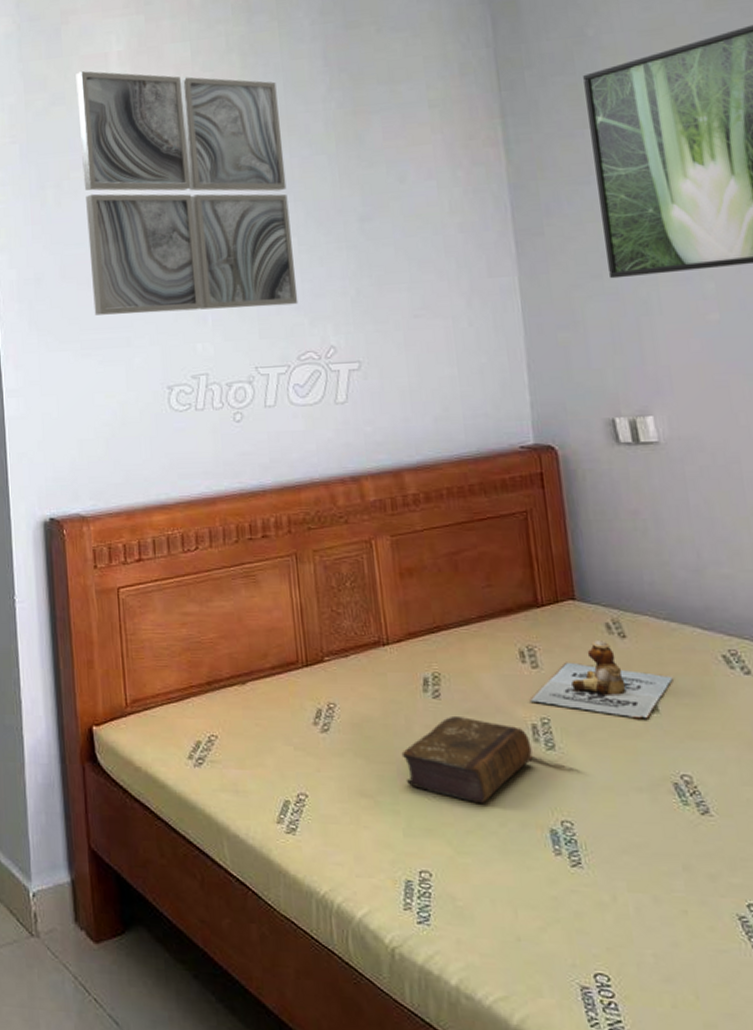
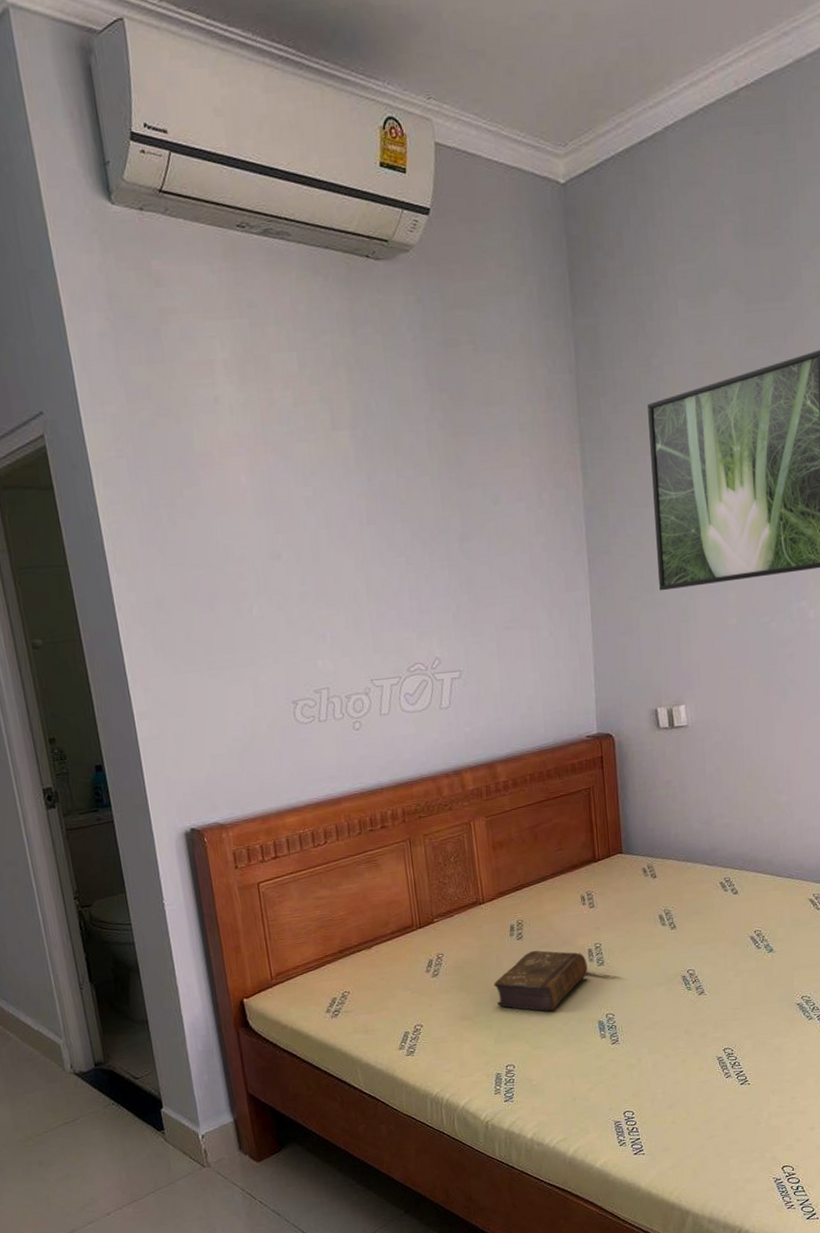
wall art: present [76,71,298,315] -> none [180,379,407,637]
teddy bear: present [529,639,673,719] -> none [587,880,686,935]

